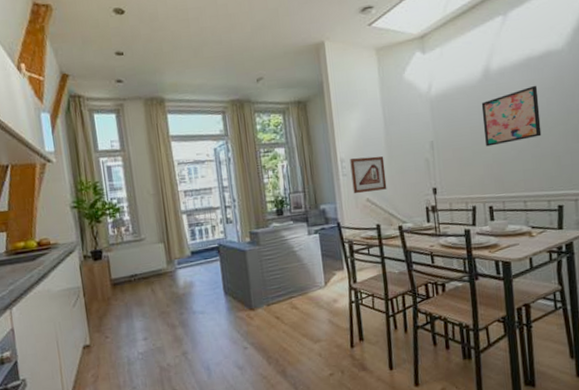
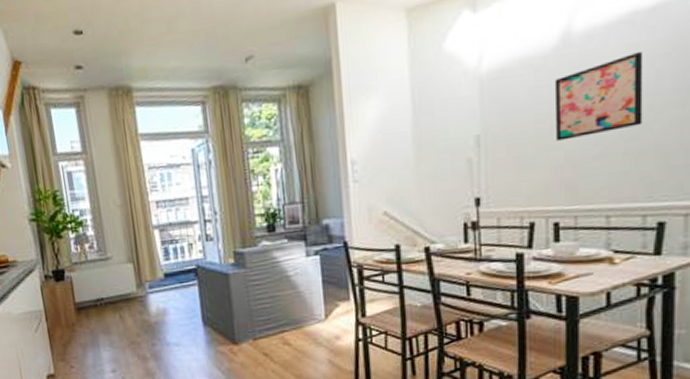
picture frame: present [350,156,387,194] -> none [363,156,412,206]

